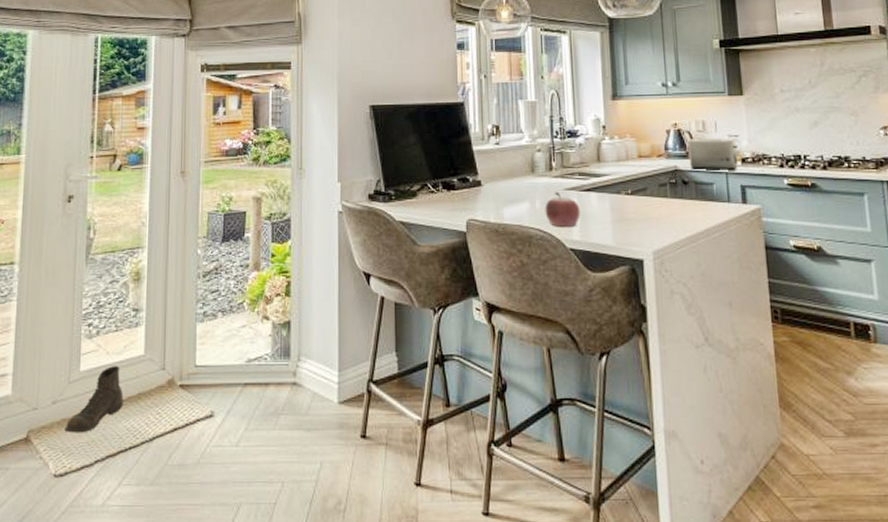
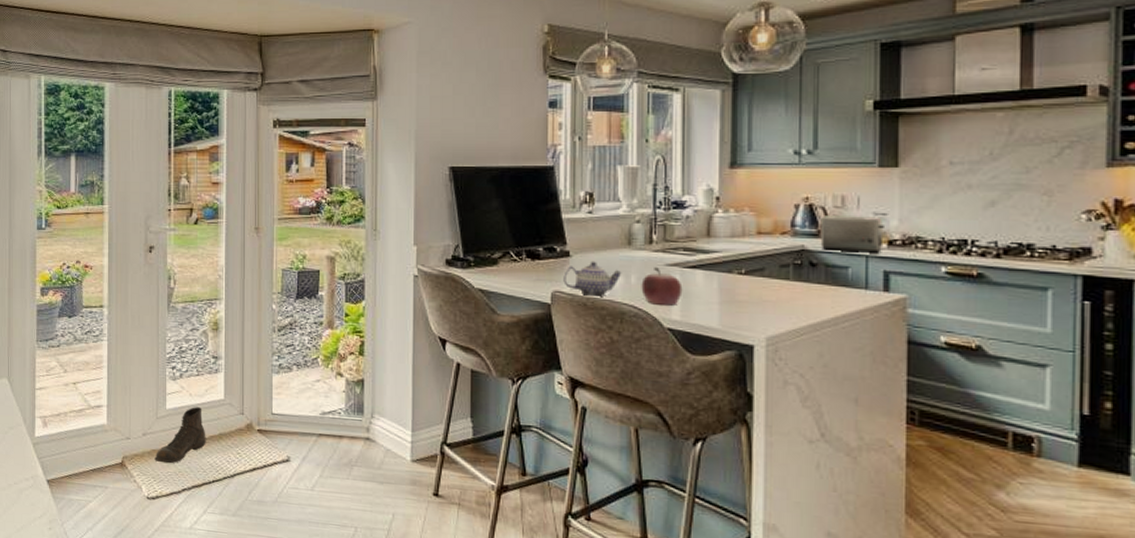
teapot: none [476,189,528,222] -> present [563,261,622,296]

